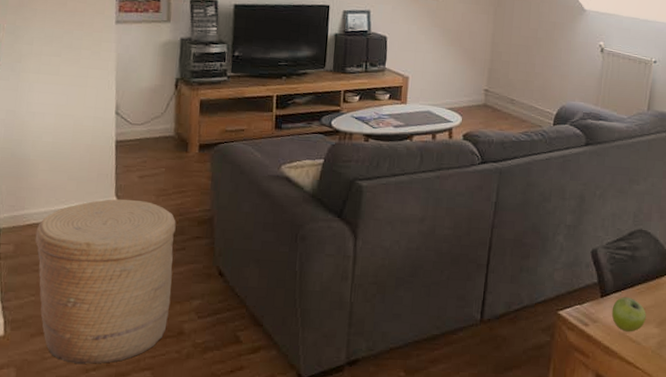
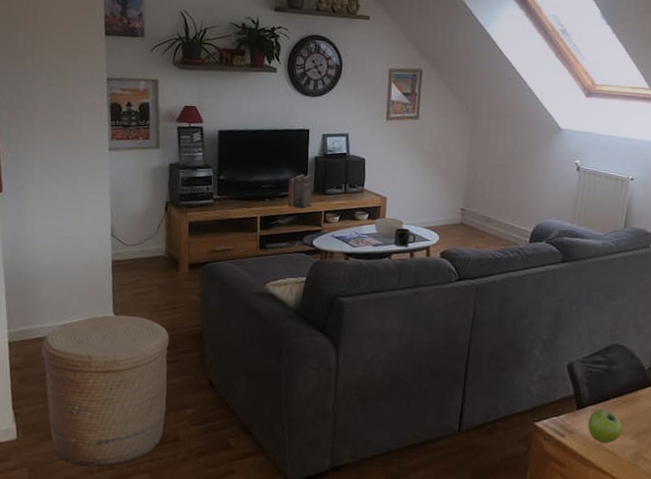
books: none [305,51,333,89] -> present [287,174,313,210]
bowl: none [395,97,426,120] -> present [374,217,404,239]
mug: none [415,108,438,129] -> present [394,228,416,248]

